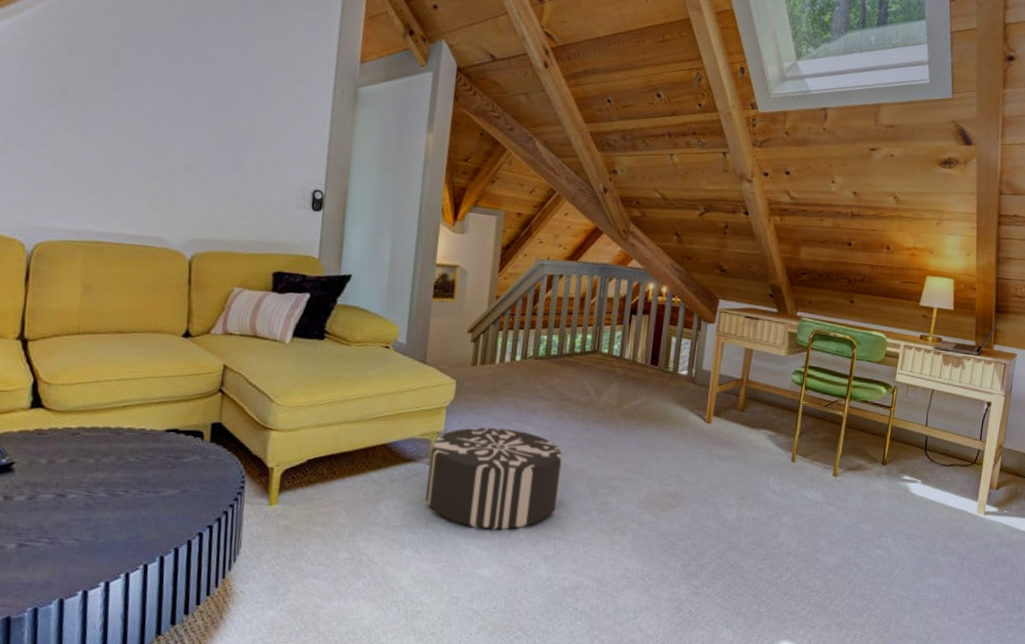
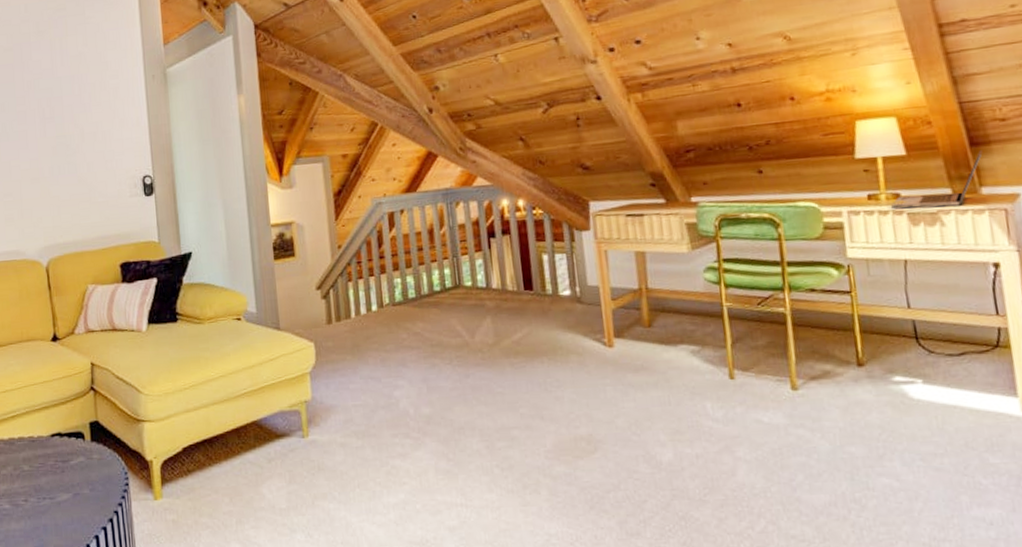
pouf: present [425,427,563,530] -> none [302,387,451,503]

